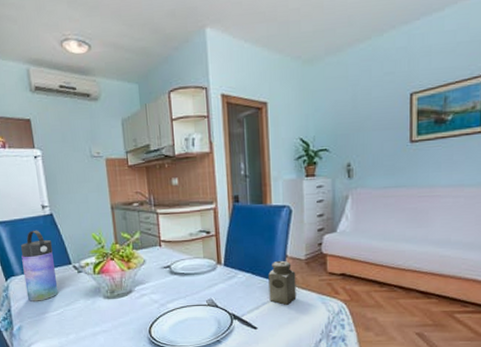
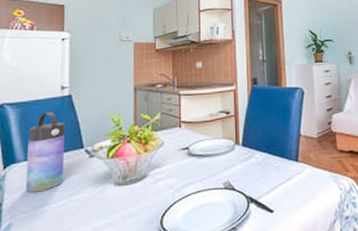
salt shaker: present [268,260,297,305] -> none [284,139,311,185]

